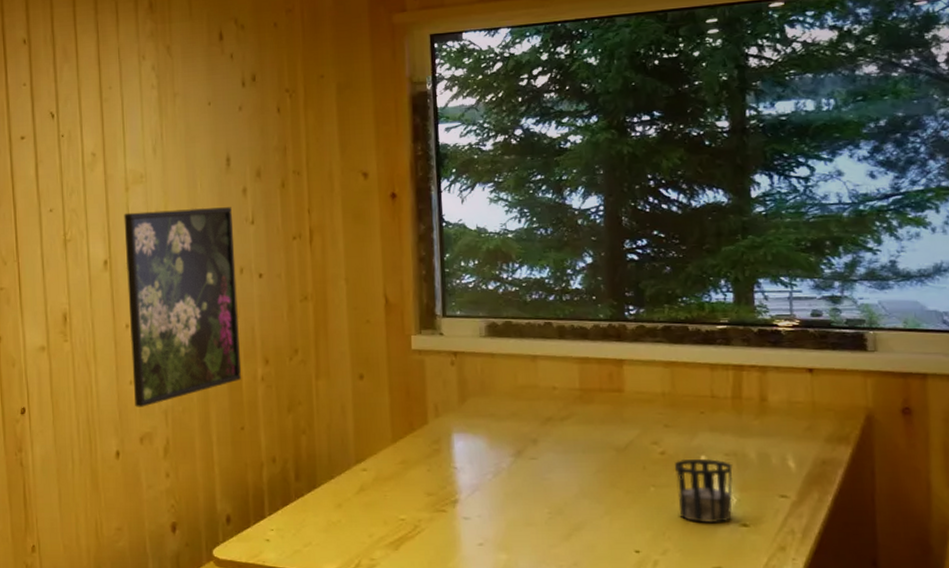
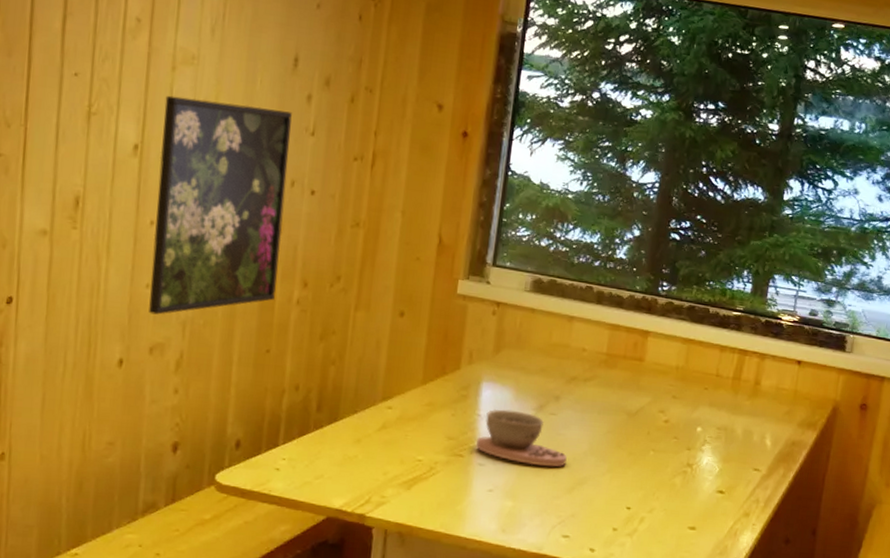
bowl: none [456,459,559,515] -> present [475,409,568,467]
cup: present [675,458,733,524] -> none [671,428,721,488]

